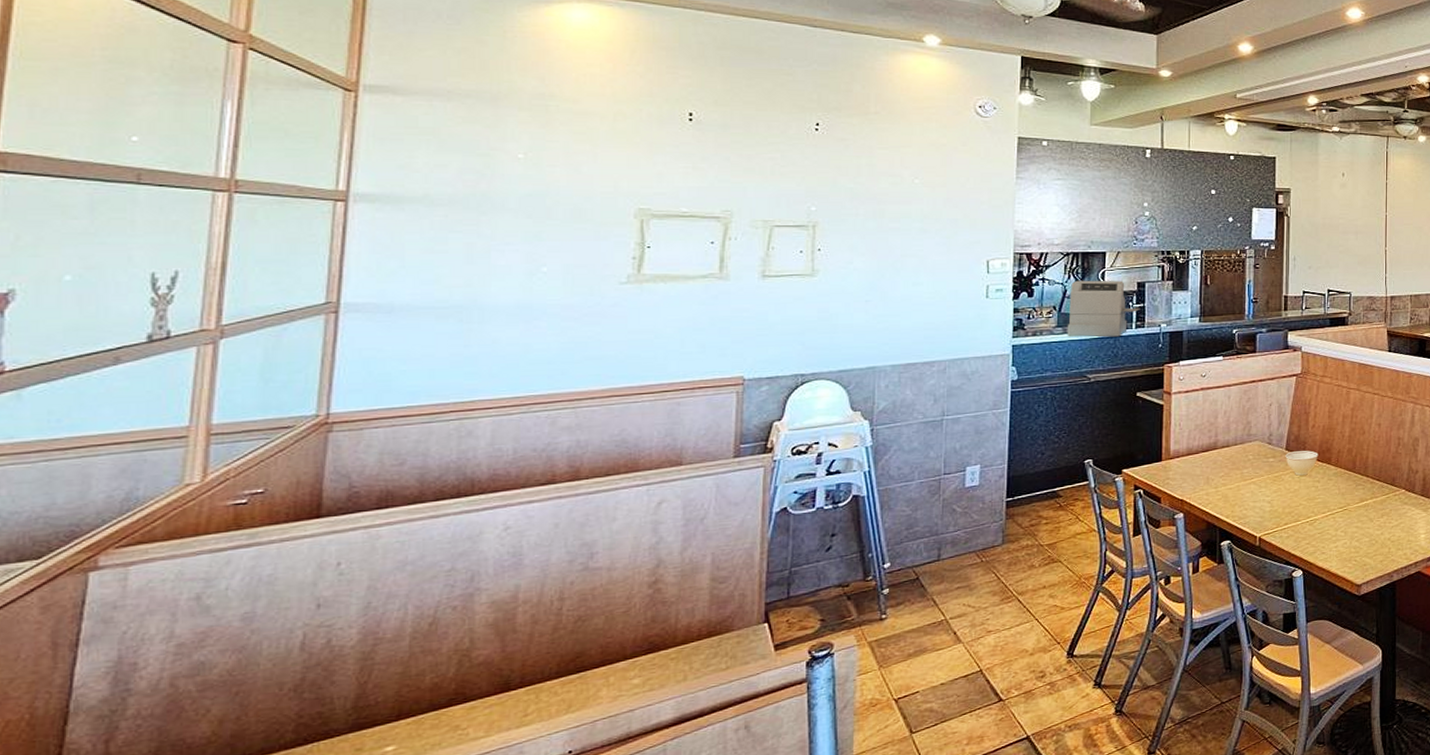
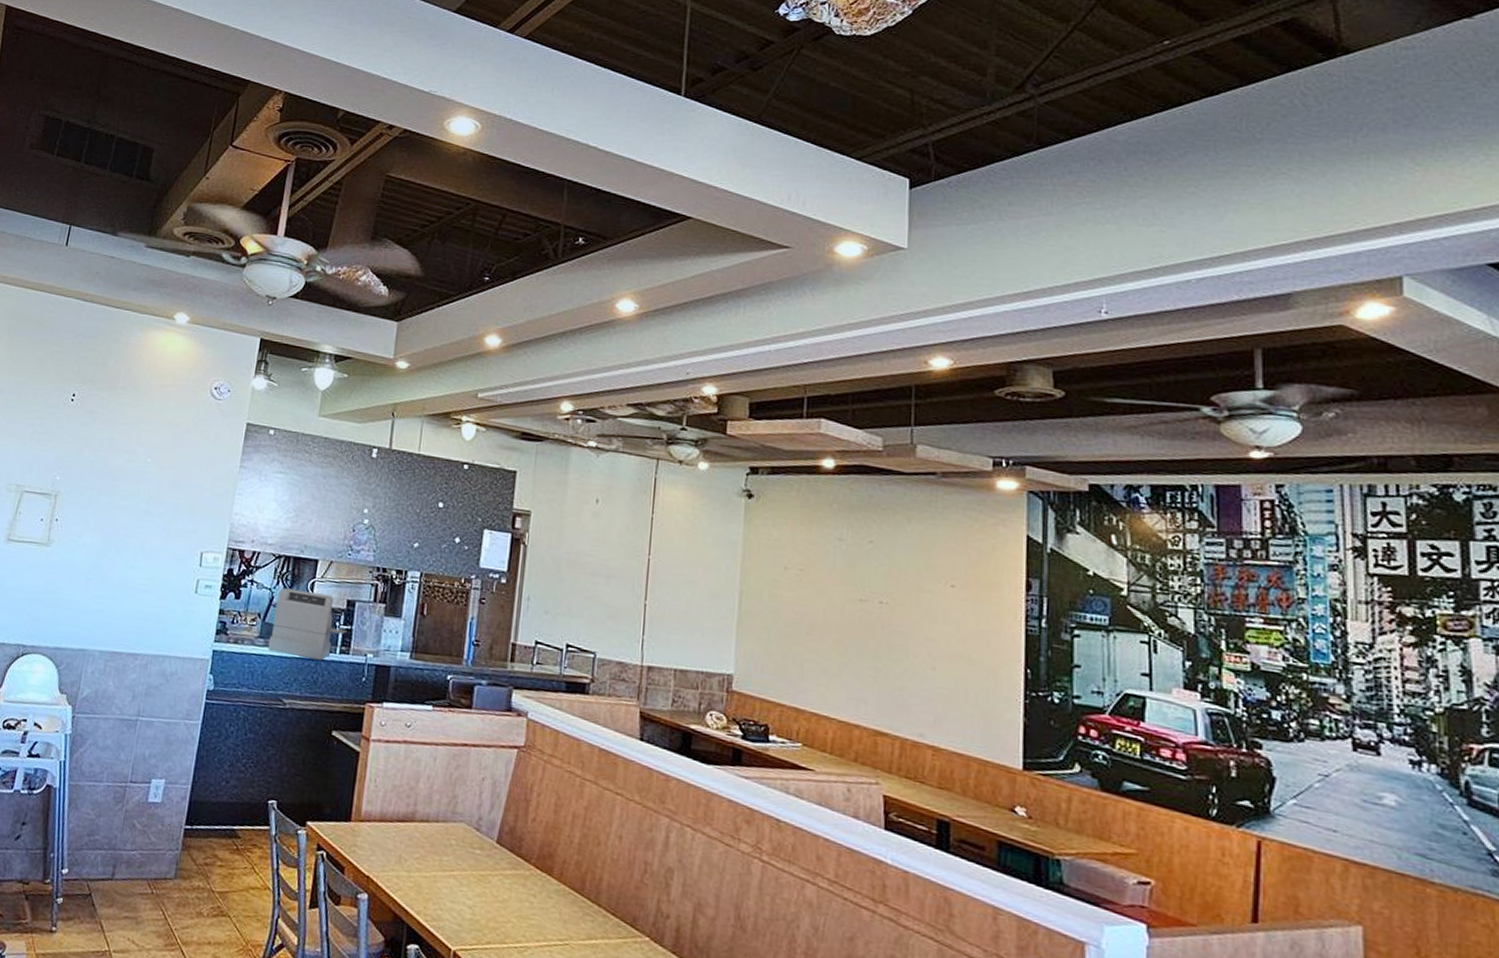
bowl: present [1285,450,1319,476] -> none [495,847,538,884]

